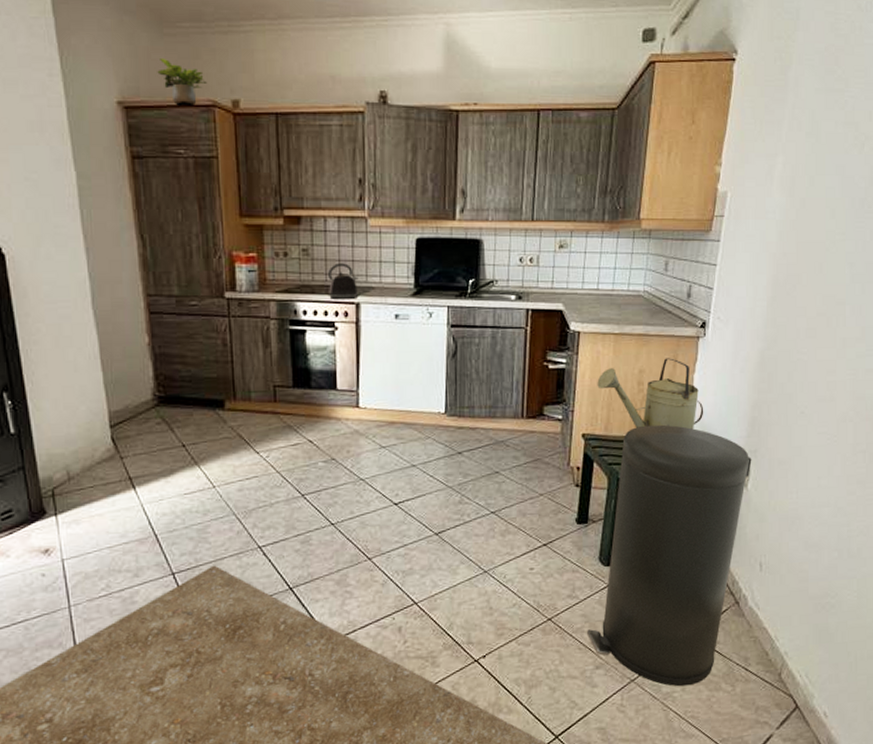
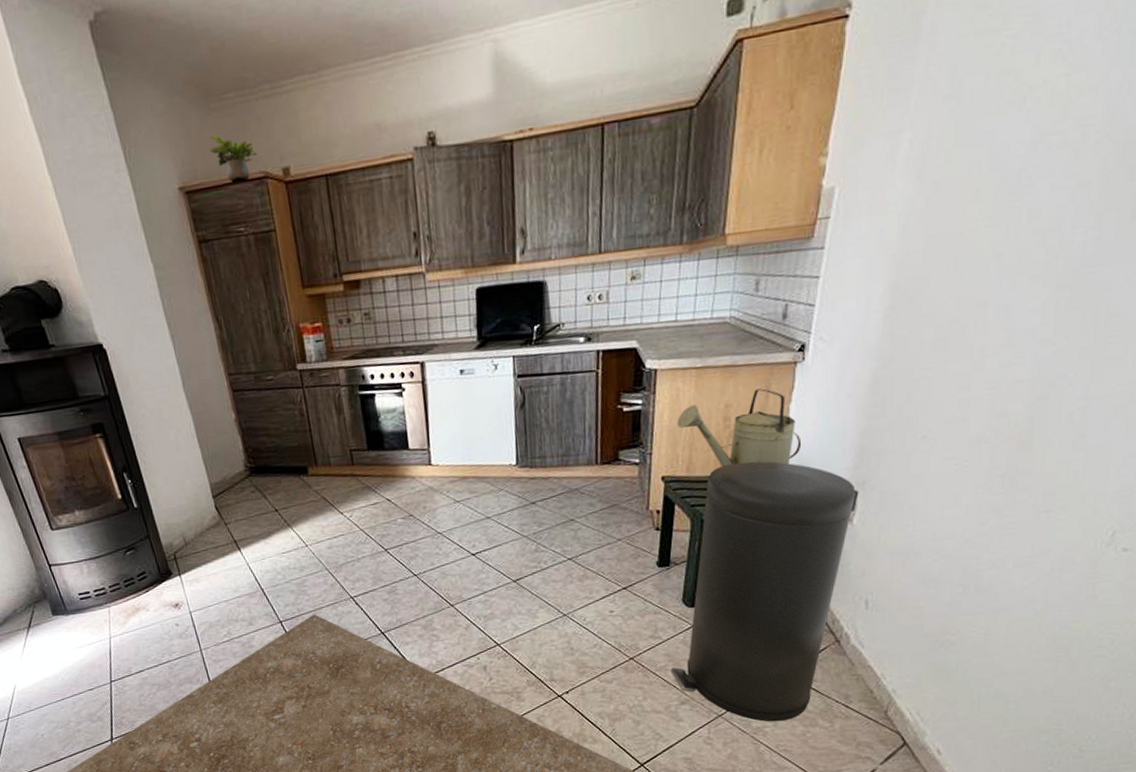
kettle: present [328,263,359,300] -> none [391,323,422,361]

